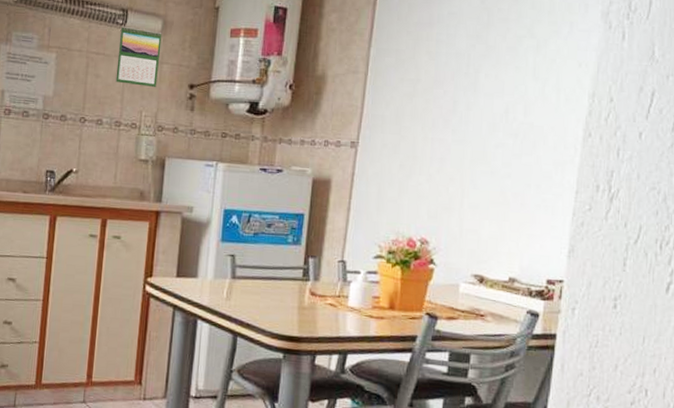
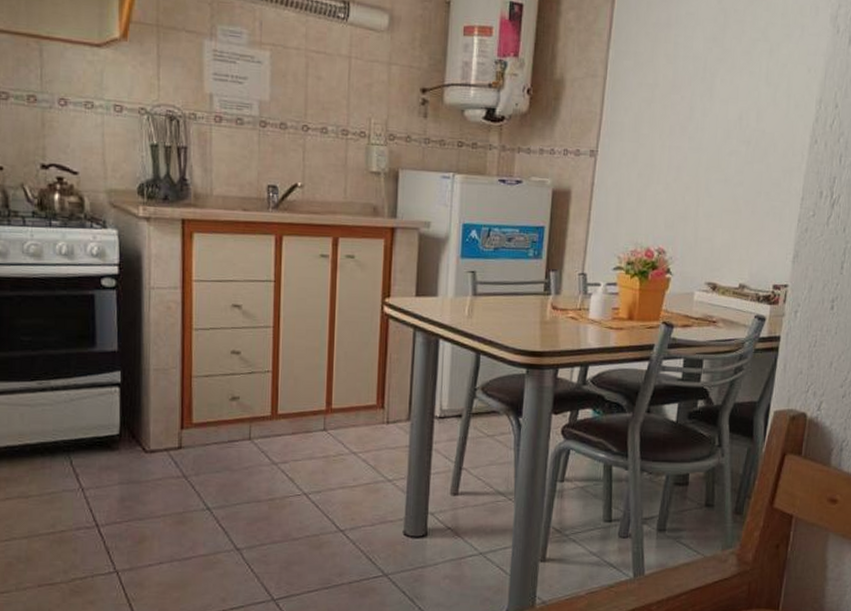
calendar: present [115,26,162,87] -> none [340,20,389,91]

